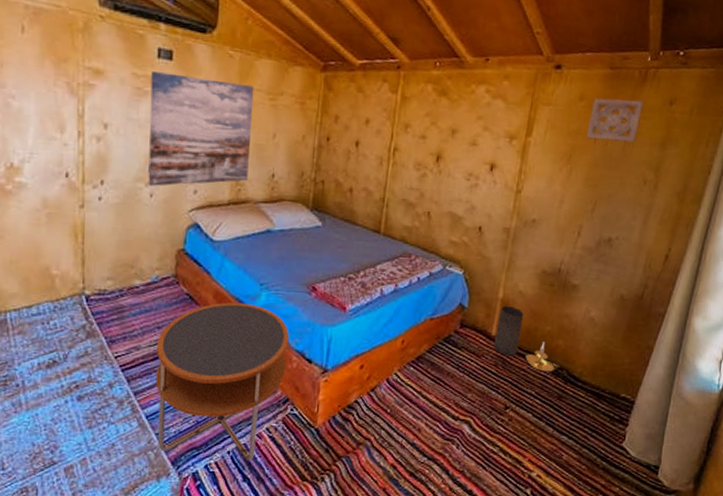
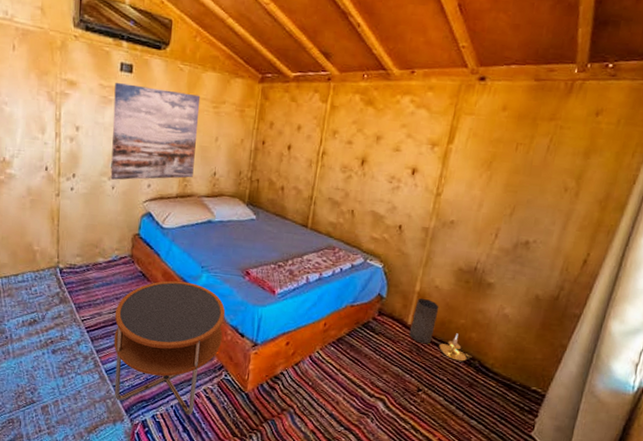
wall ornament: present [587,98,643,142] -> none [508,109,568,151]

